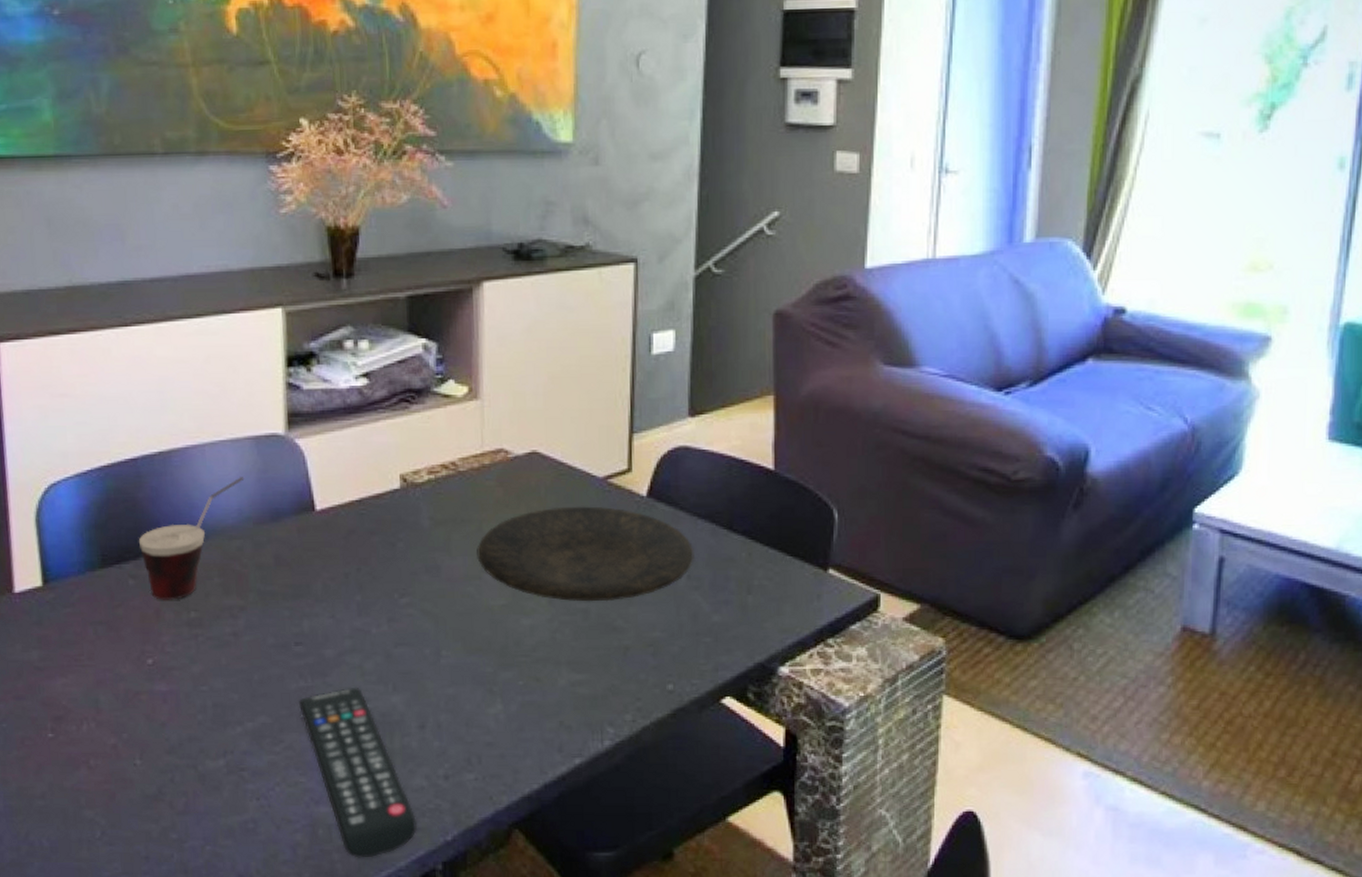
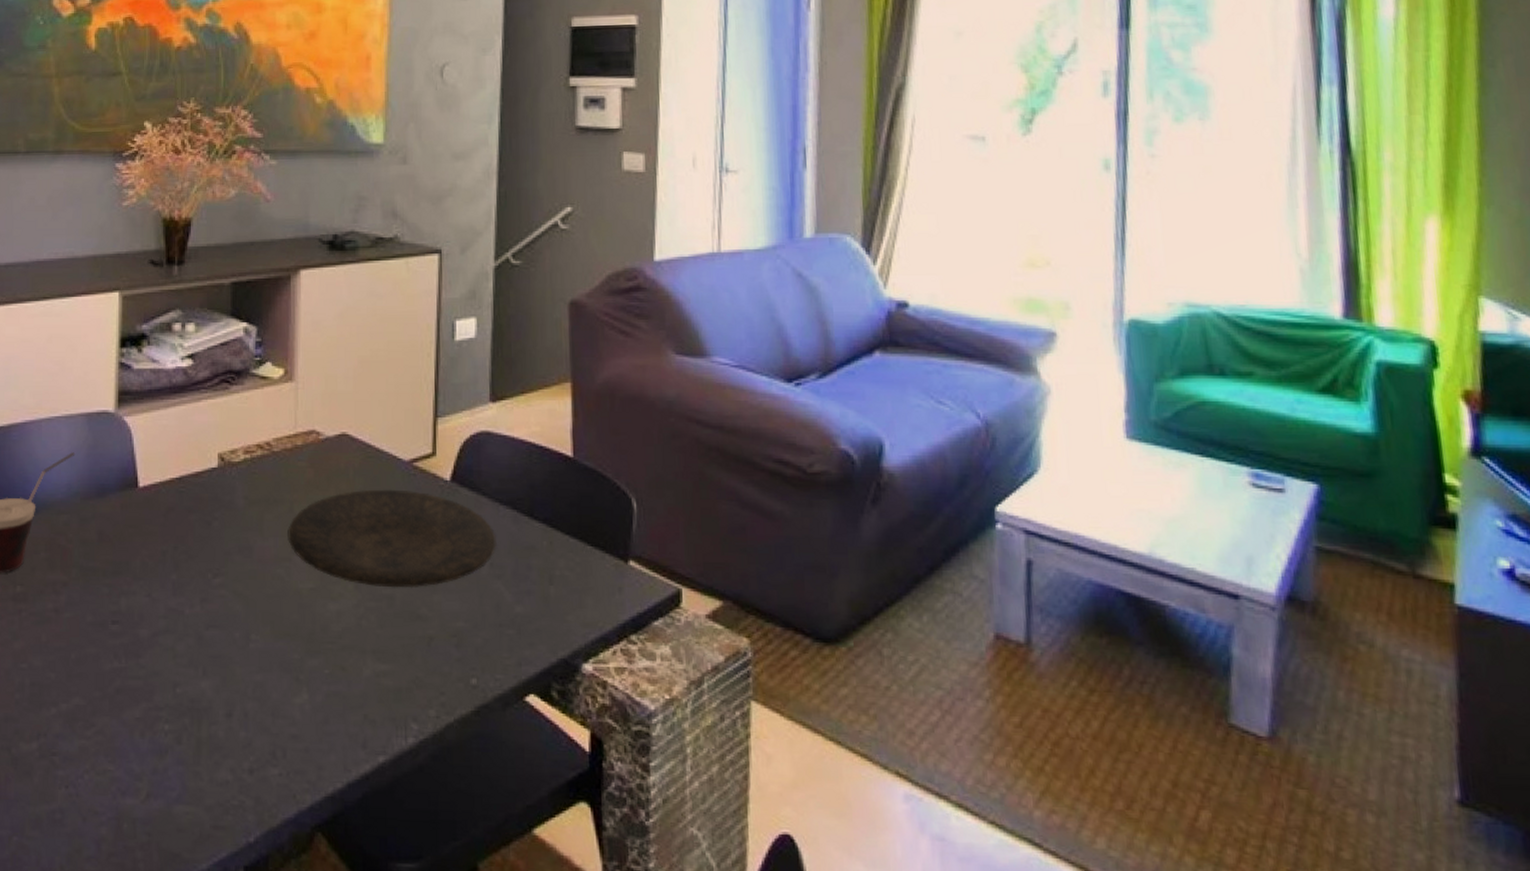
remote control: present [298,687,417,858] -> none [111,669,220,858]

